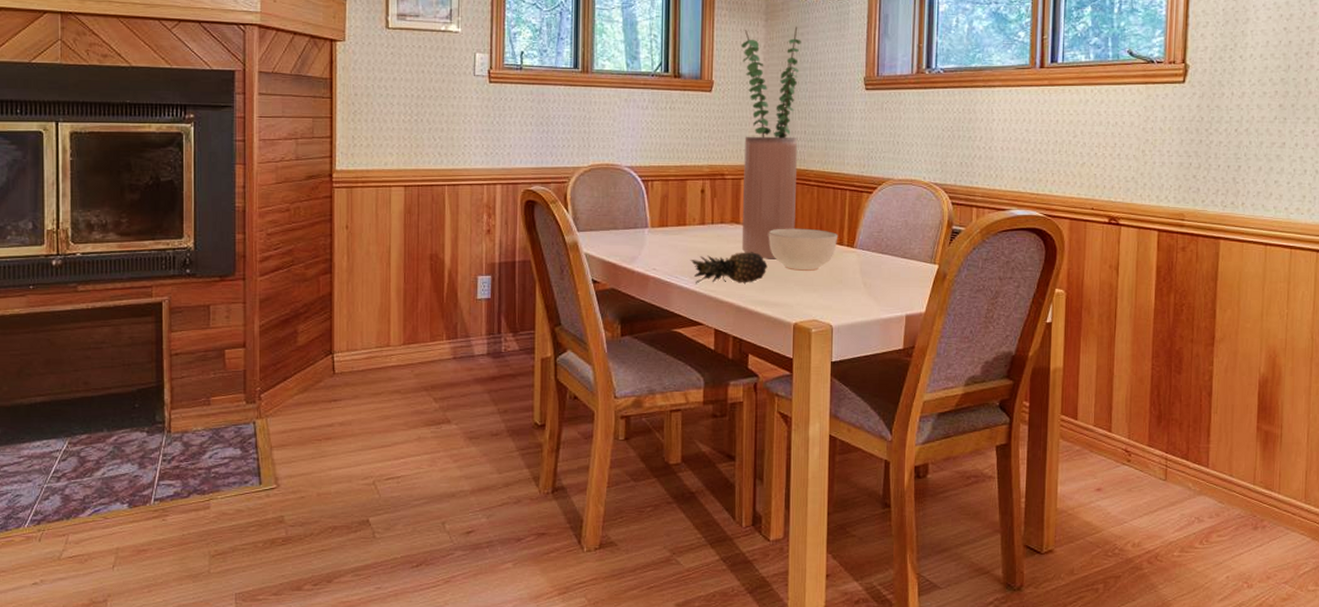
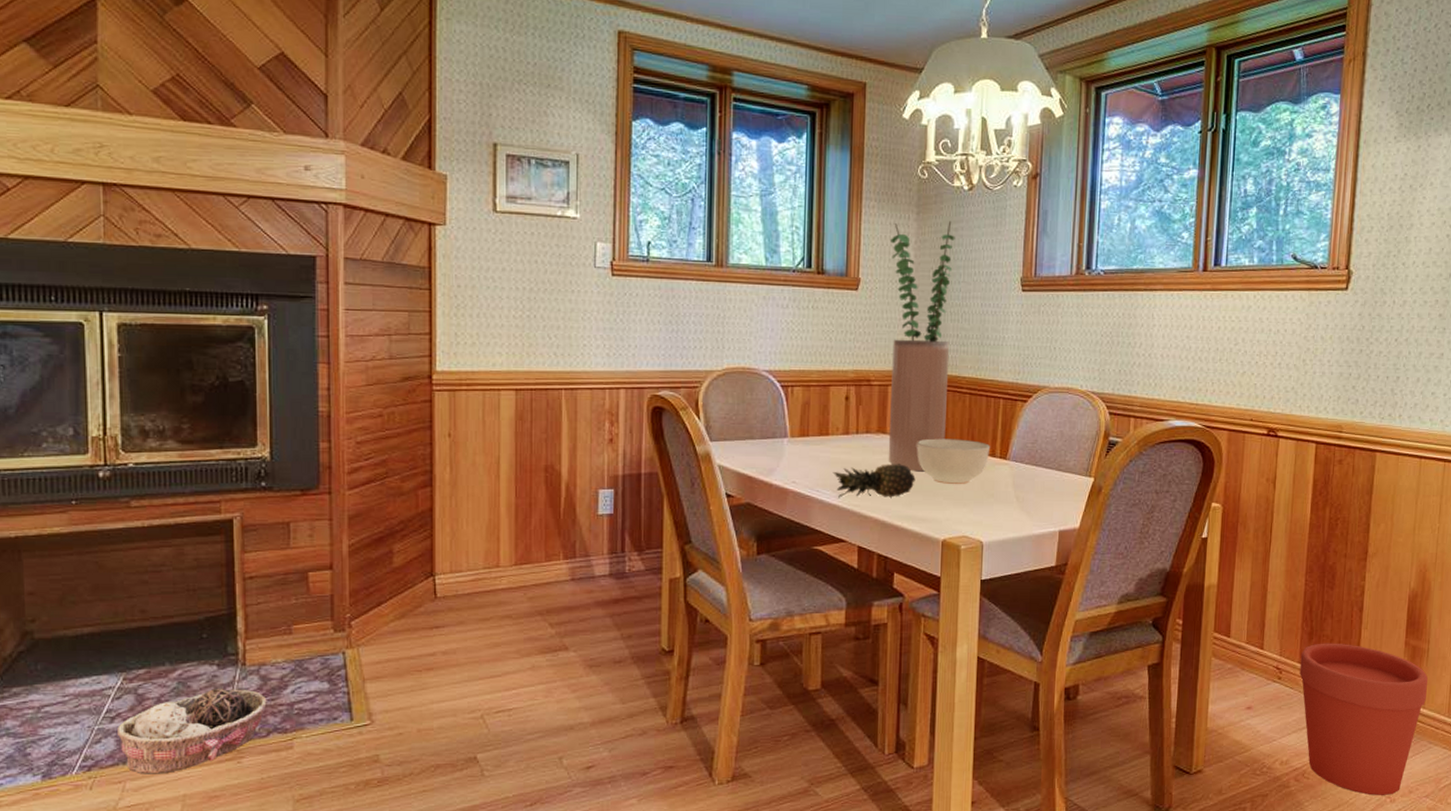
decorative basket: none [63,452,188,529] -> present [117,688,267,774]
flowerpot: none [1149,426,1282,580] -> present [1299,643,1428,795]

